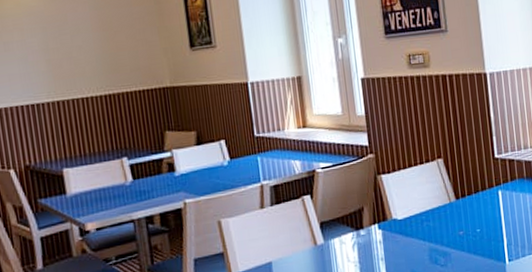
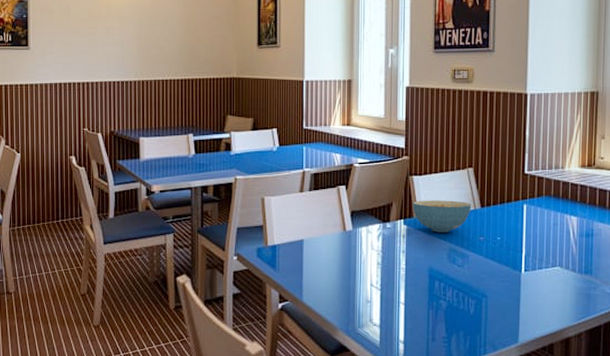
cereal bowl: none [384,195,447,233] -> present [412,200,472,233]

